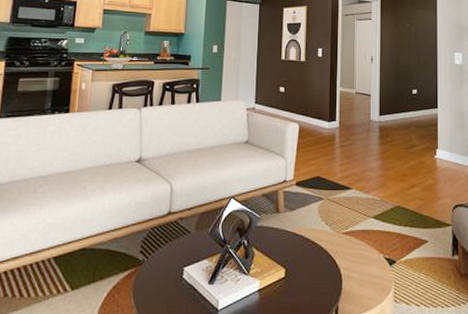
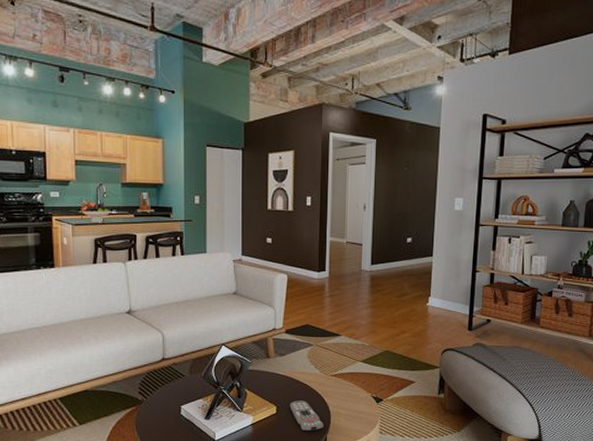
remote control: none [299,262,335,299] -> present [289,400,324,431]

